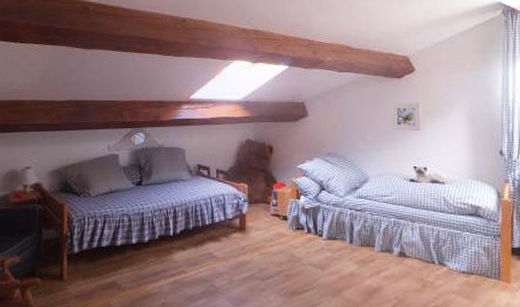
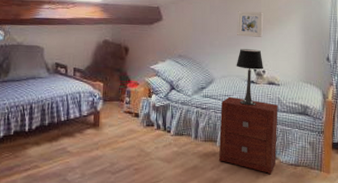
nightstand: none [377,197,445,284] -> present [218,96,278,175]
table lamp: none [392,144,424,207] -> present [236,49,263,106]

